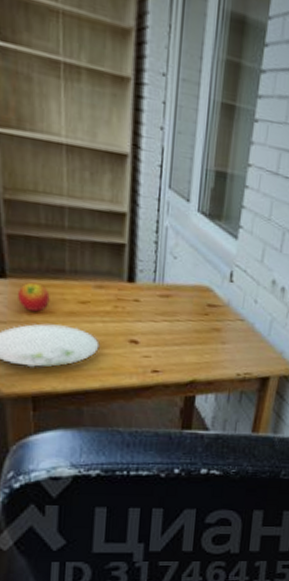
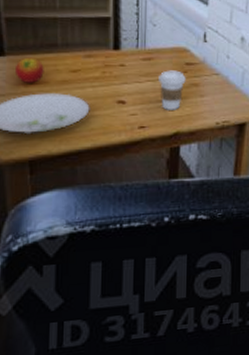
coffee cup: none [176,310,207,356] -> present [158,70,186,110]

